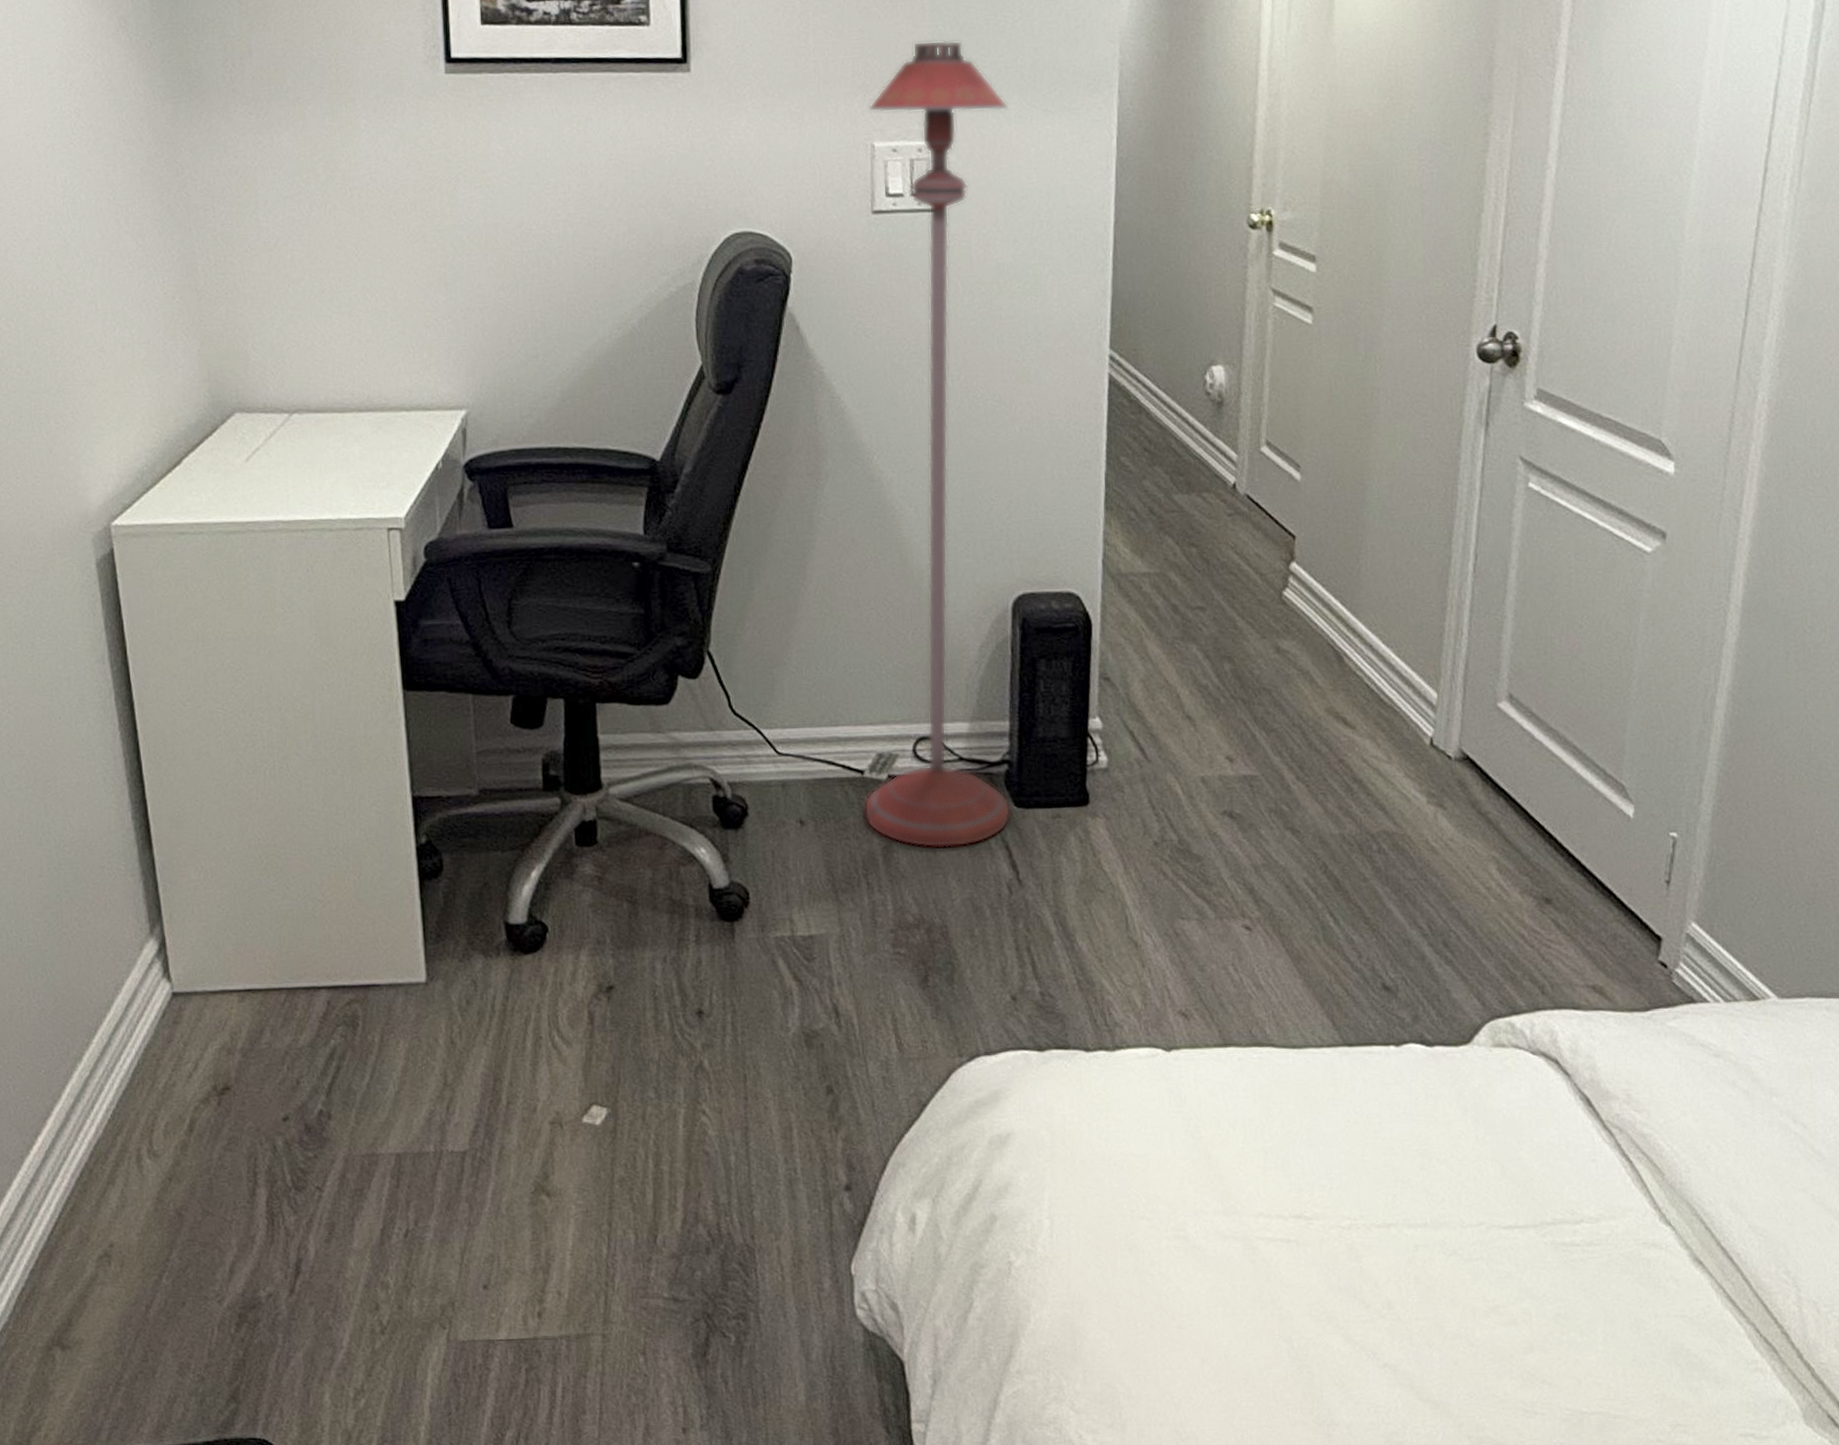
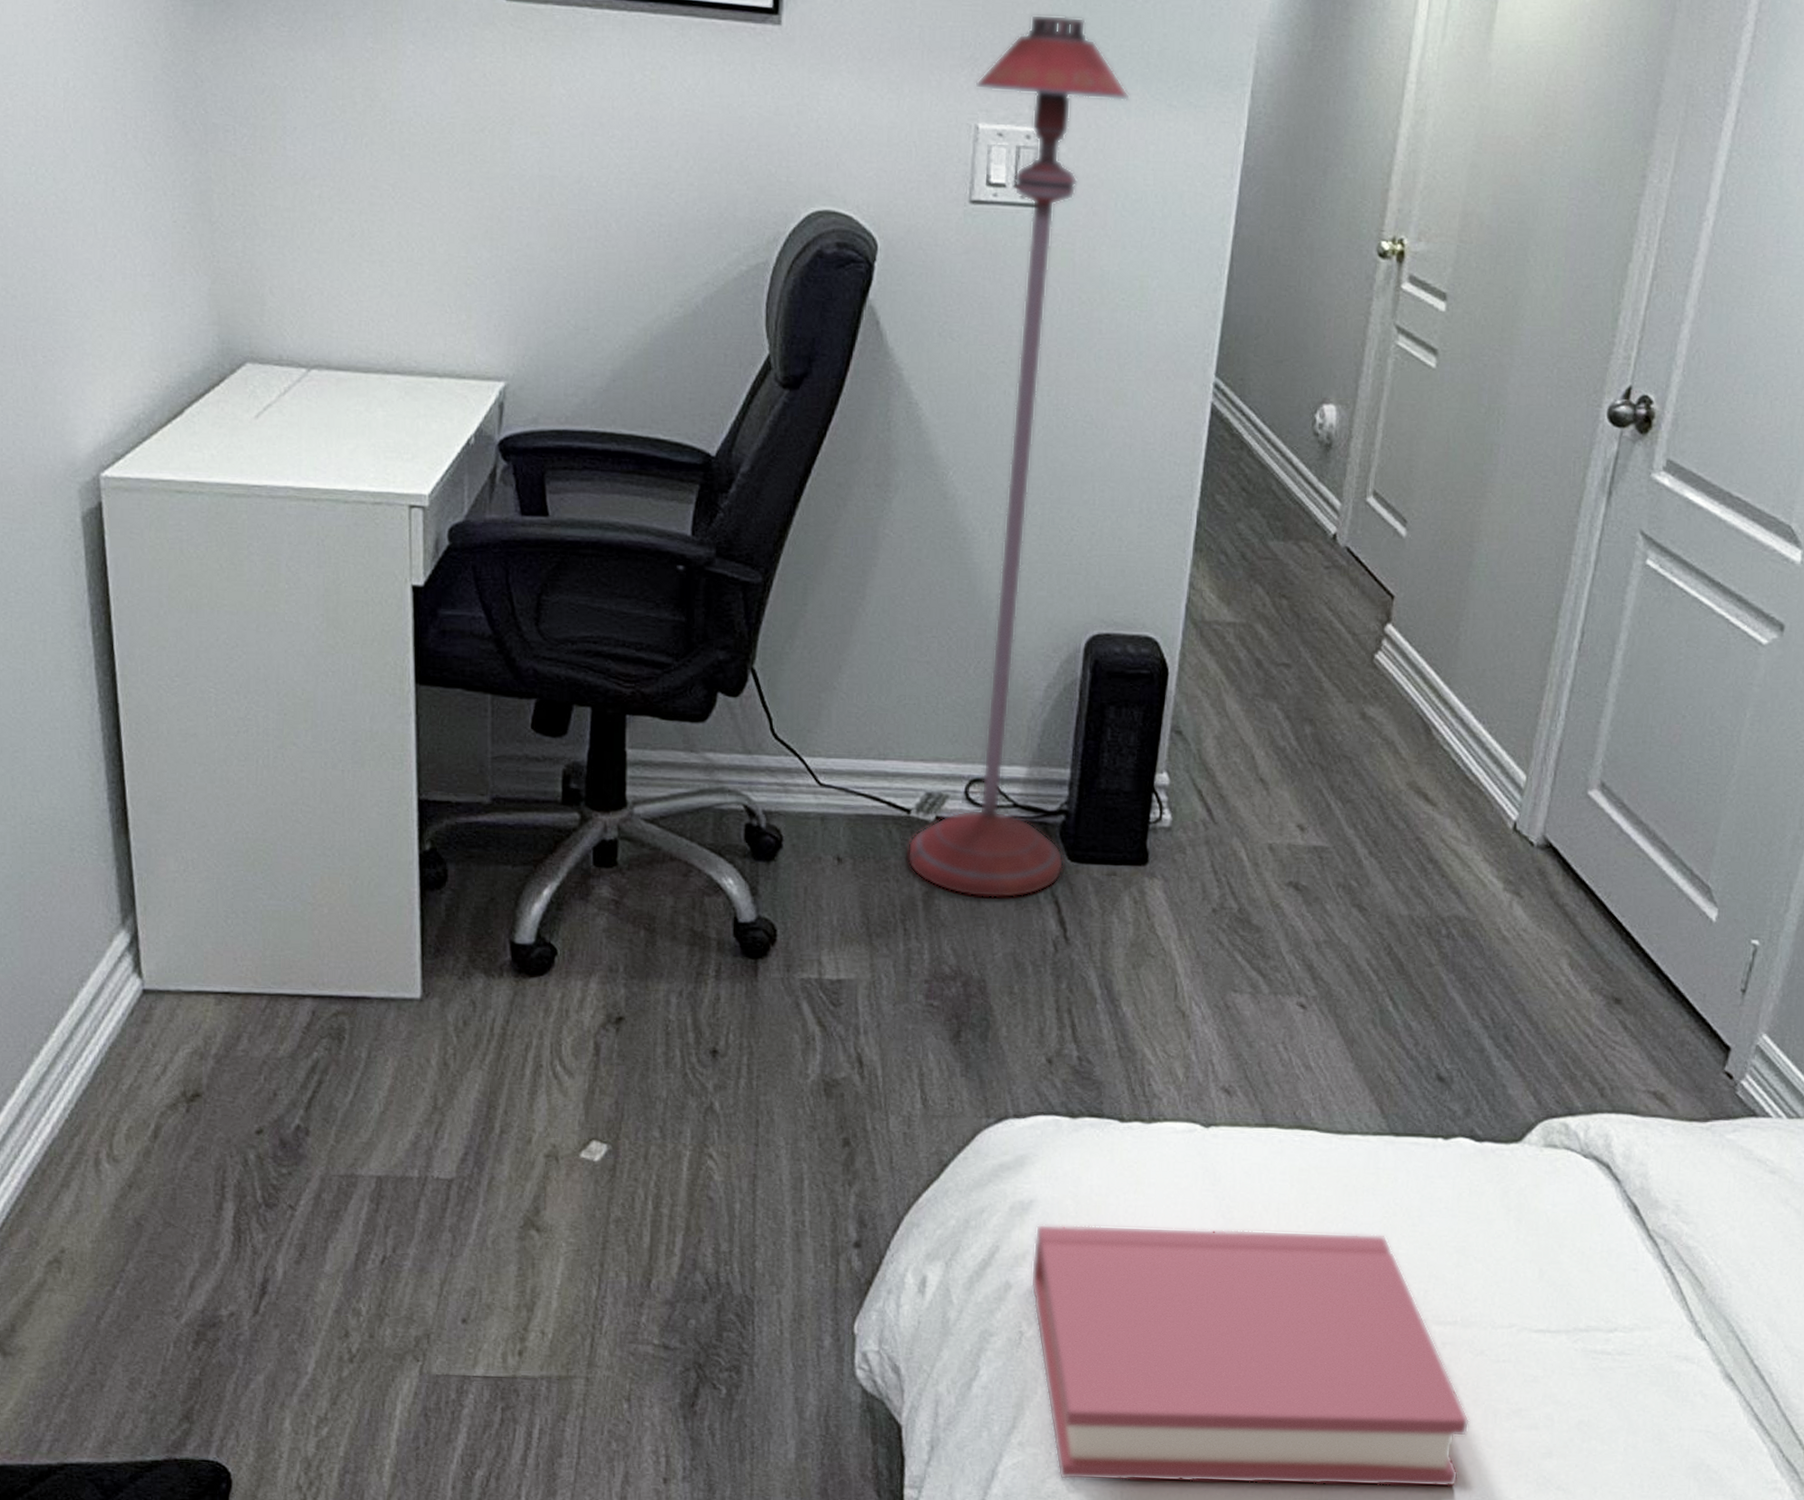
hardback book: none [1013,1143,1450,1404] -> present [1030,1224,1470,1488]

